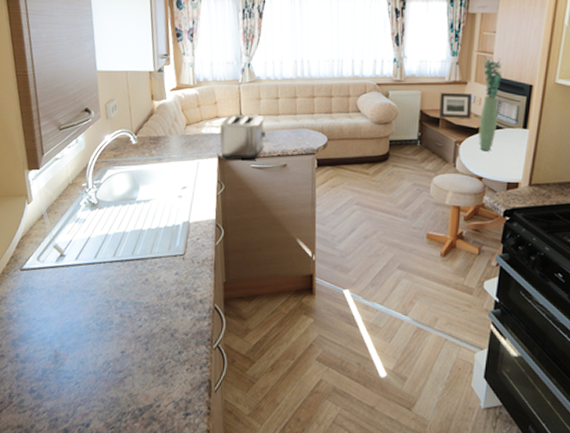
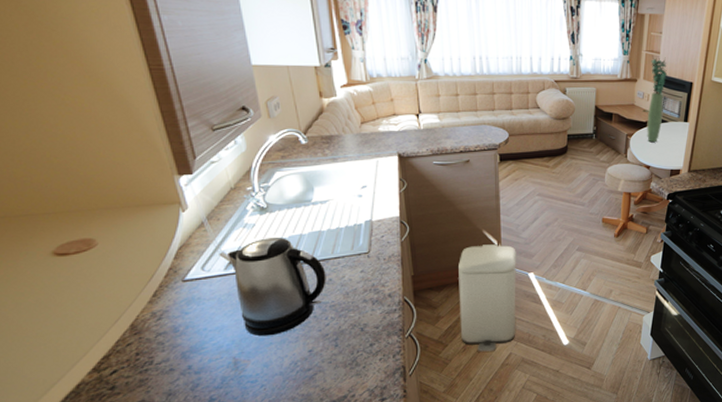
kettle: none [59,233,144,332] -> present [226,238,326,337]
toaster: present [219,114,265,160] -> none [397,111,446,157]
pedal bin: none [268,255,331,375] -> present [459,244,516,352]
picture frame: present [440,92,473,118] -> none [613,89,642,113]

